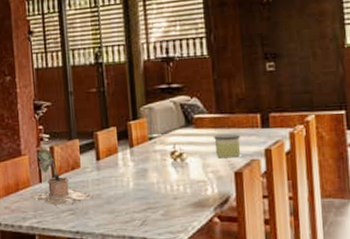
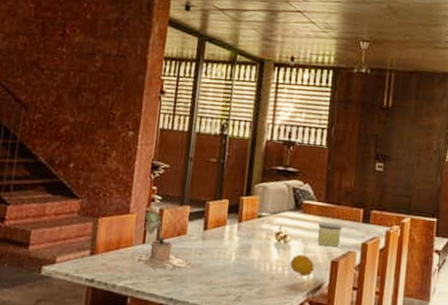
fruit: none [191,170,218,192] -> present [290,254,315,277]

